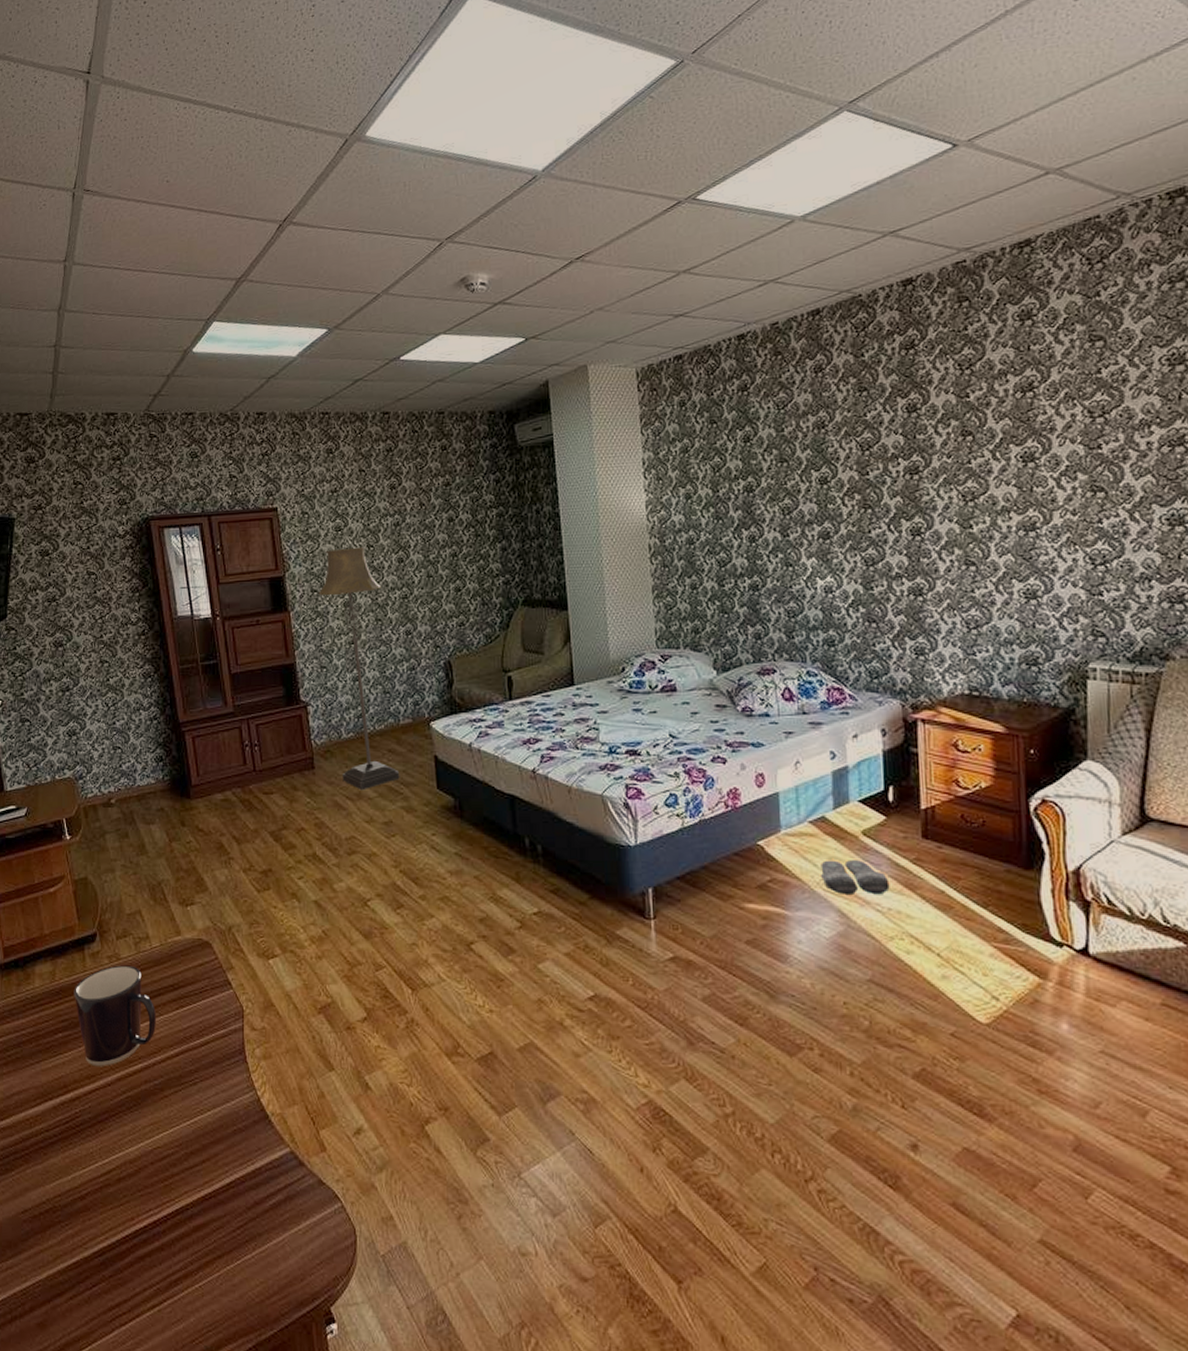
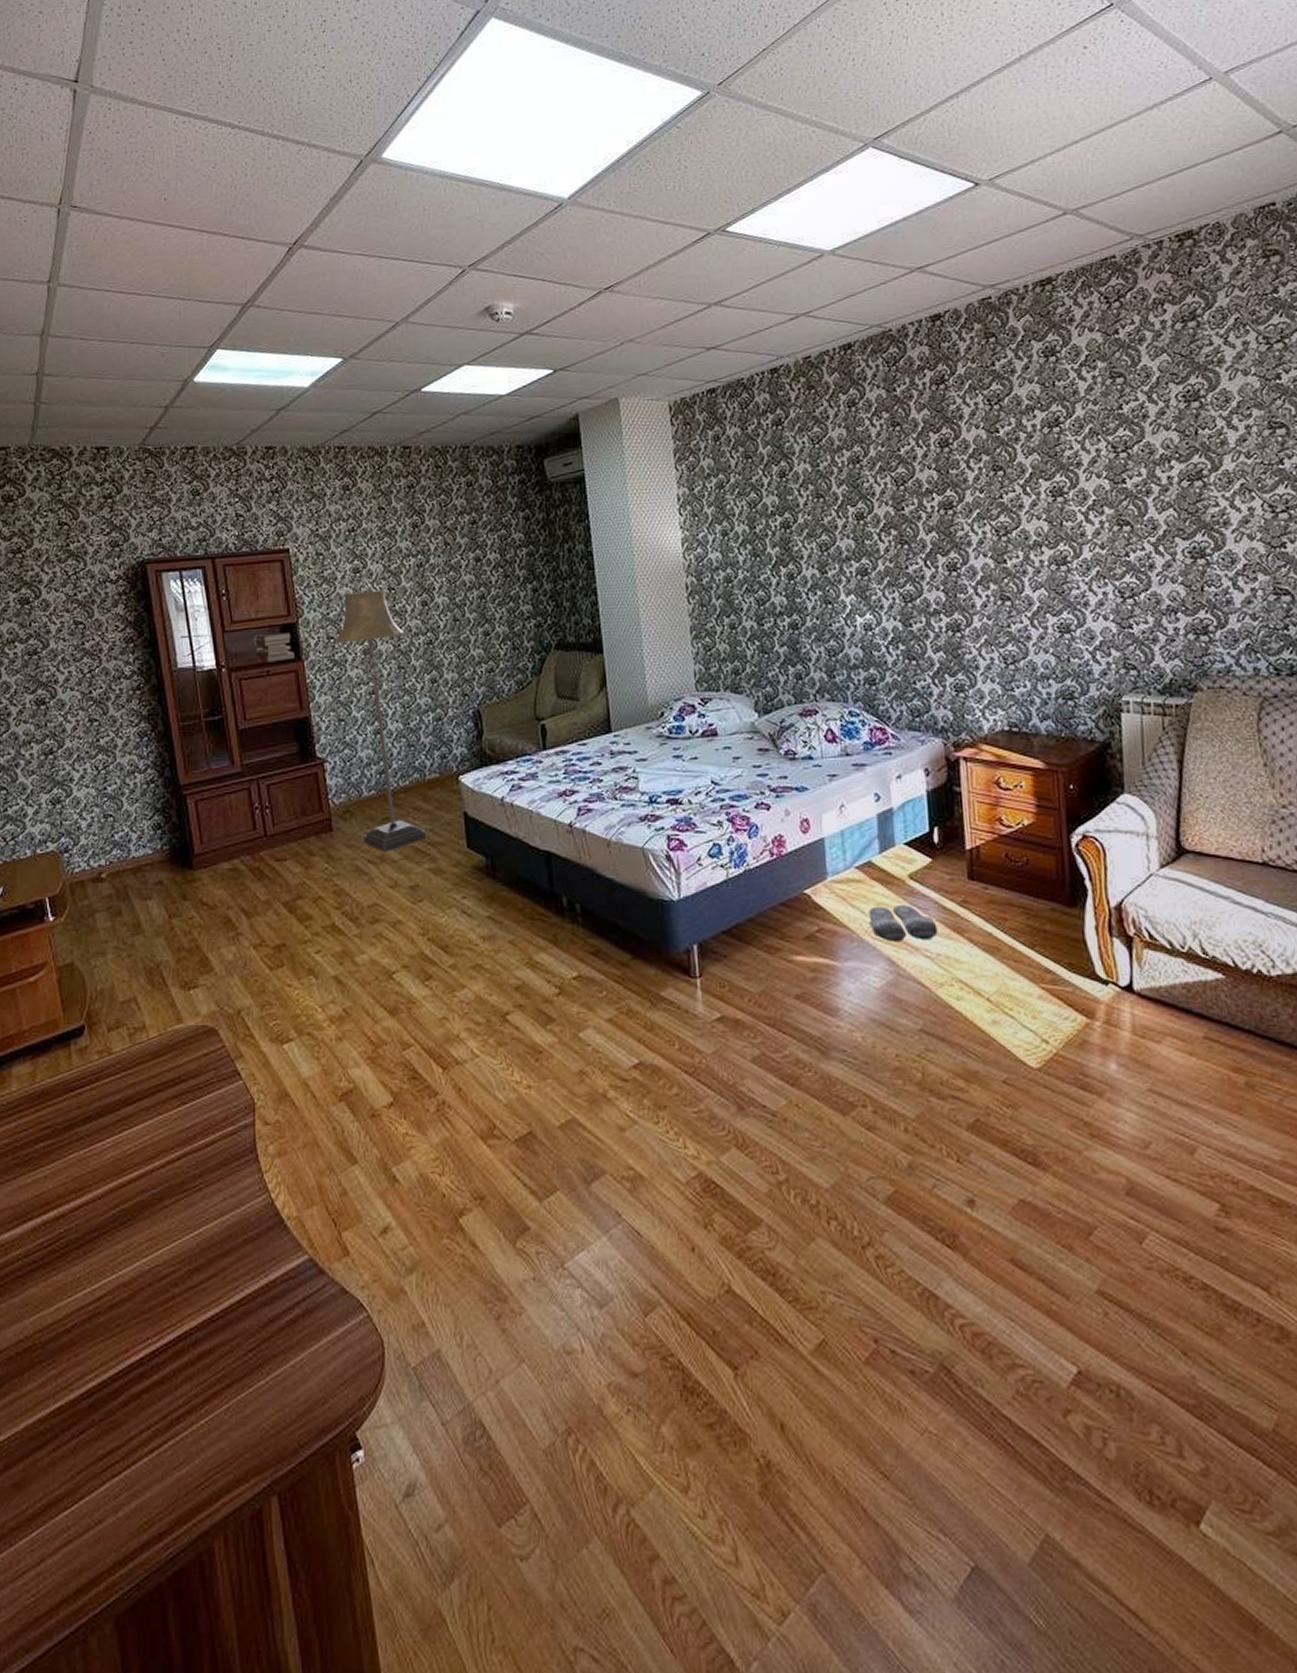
mug: present [74,965,157,1067] -> none [58,1060,155,1179]
books: none [245,584,283,613] -> present [254,632,296,663]

